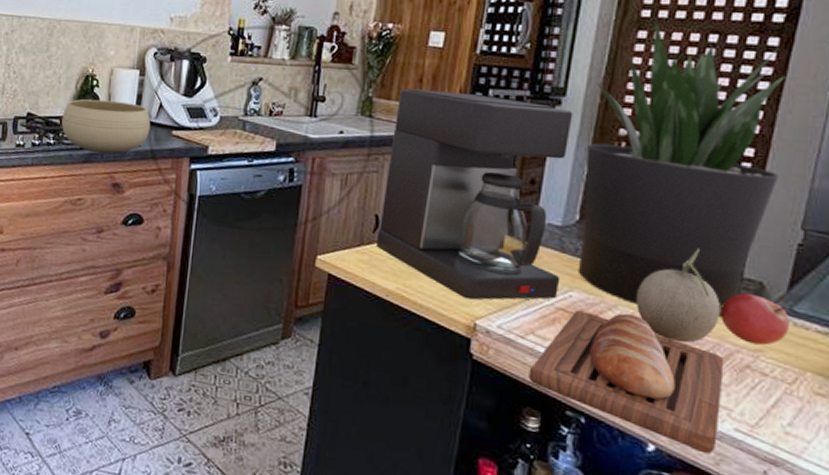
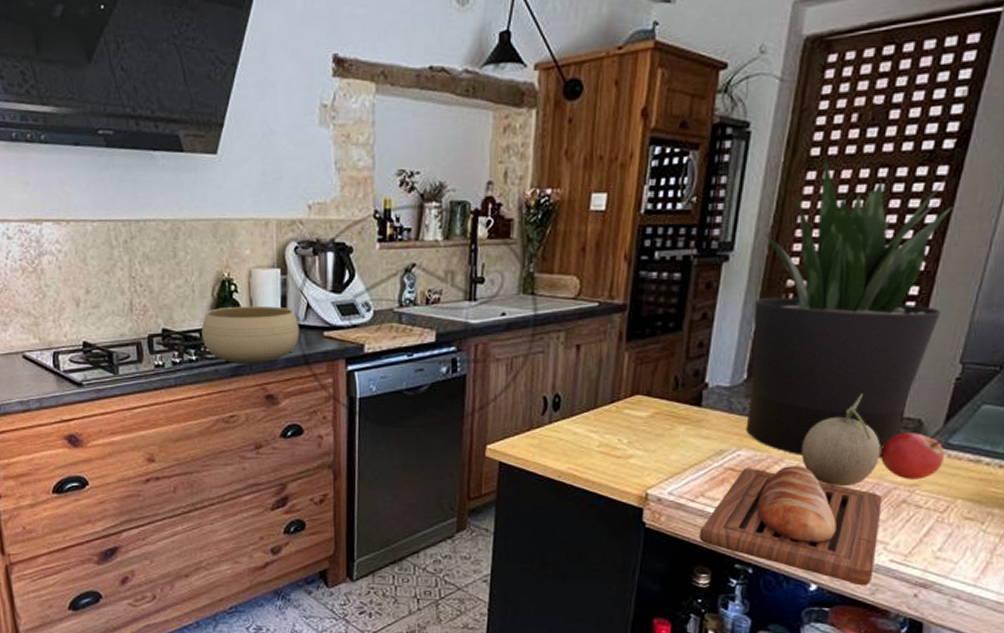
coffee maker: present [375,89,573,300] -> none [545,258,741,470]

